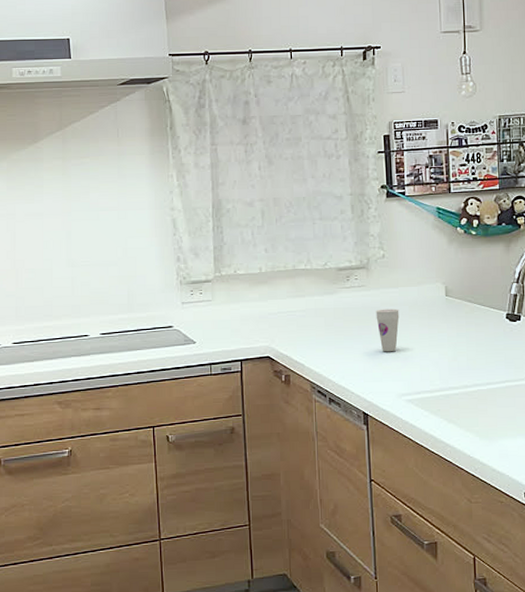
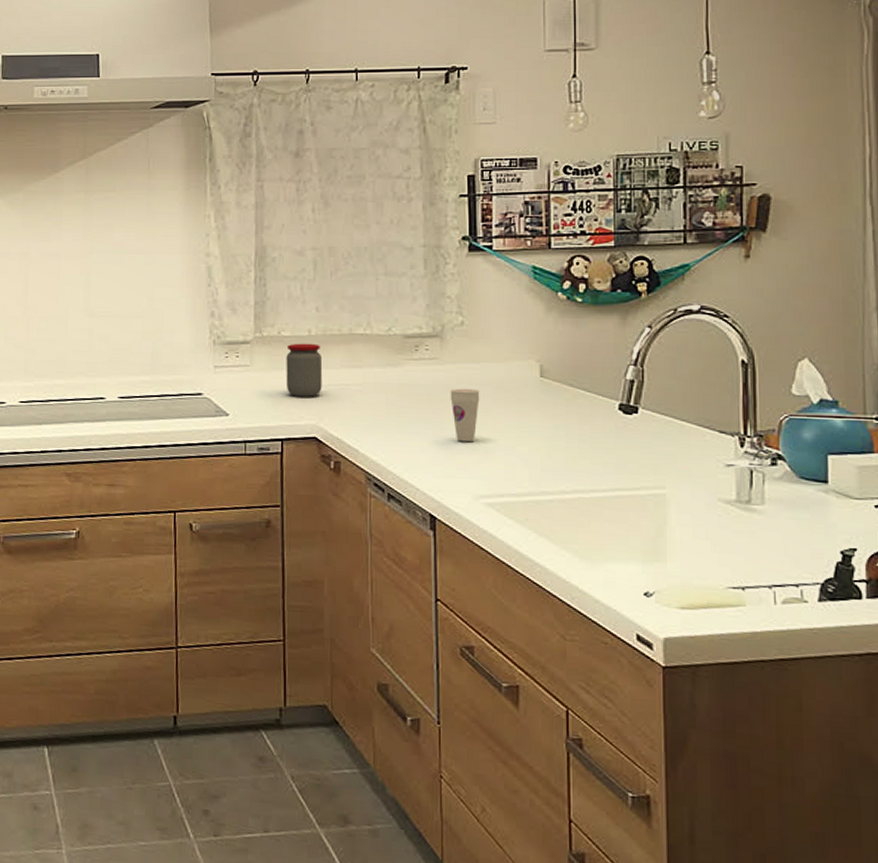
jar: none [242,279,273,324] -> present [286,343,323,397]

